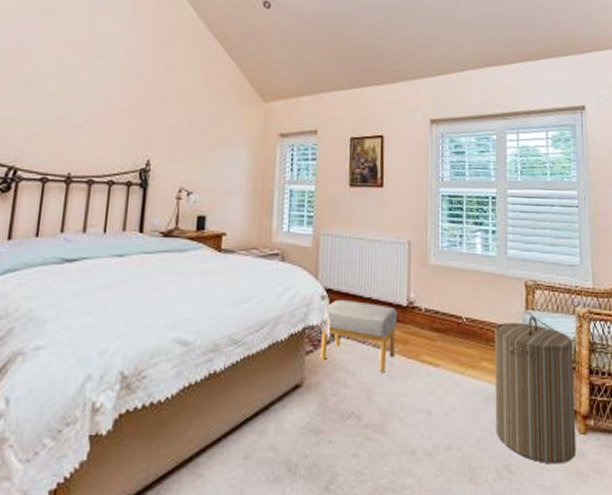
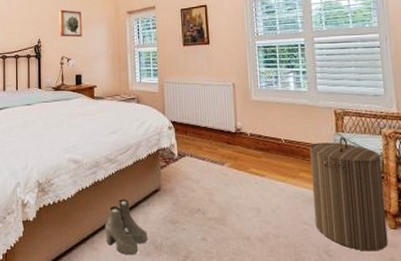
wall art: none [178,121,215,162] -> present [58,9,82,37]
boots: none [217,399,279,484] -> present [105,199,148,255]
footstool: present [321,299,397,373] -> none [171,128,229,181]

